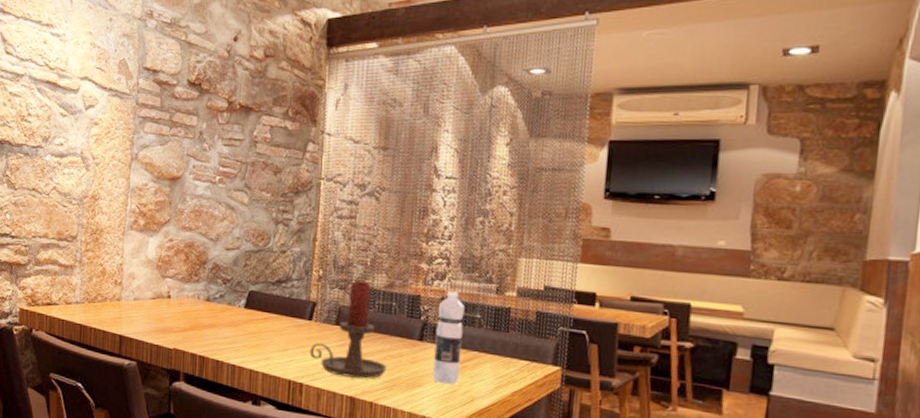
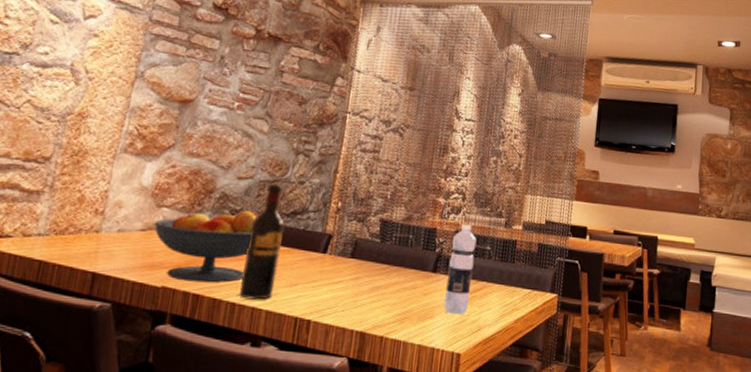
fruit bowl: none [161,280,250,346] -> present [154,210,262,283]
wine bottle: none [237,253,271,363] -> present [239,183,285,300]
candle holder: present [309,280,387,379] -> none [320,213,400,312]

